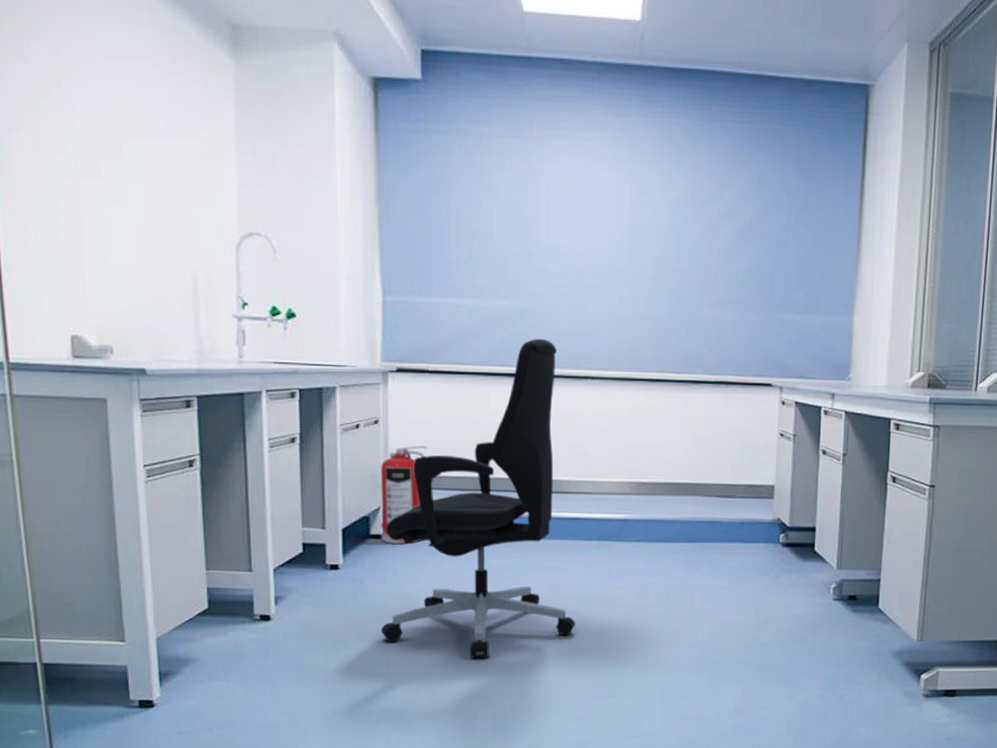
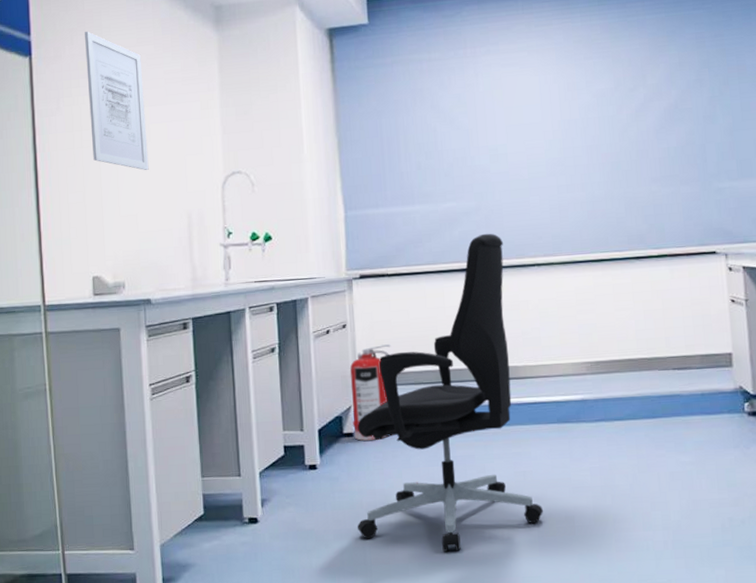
wall art: none [56,27,144,216] -> present [85,31,149,170]

